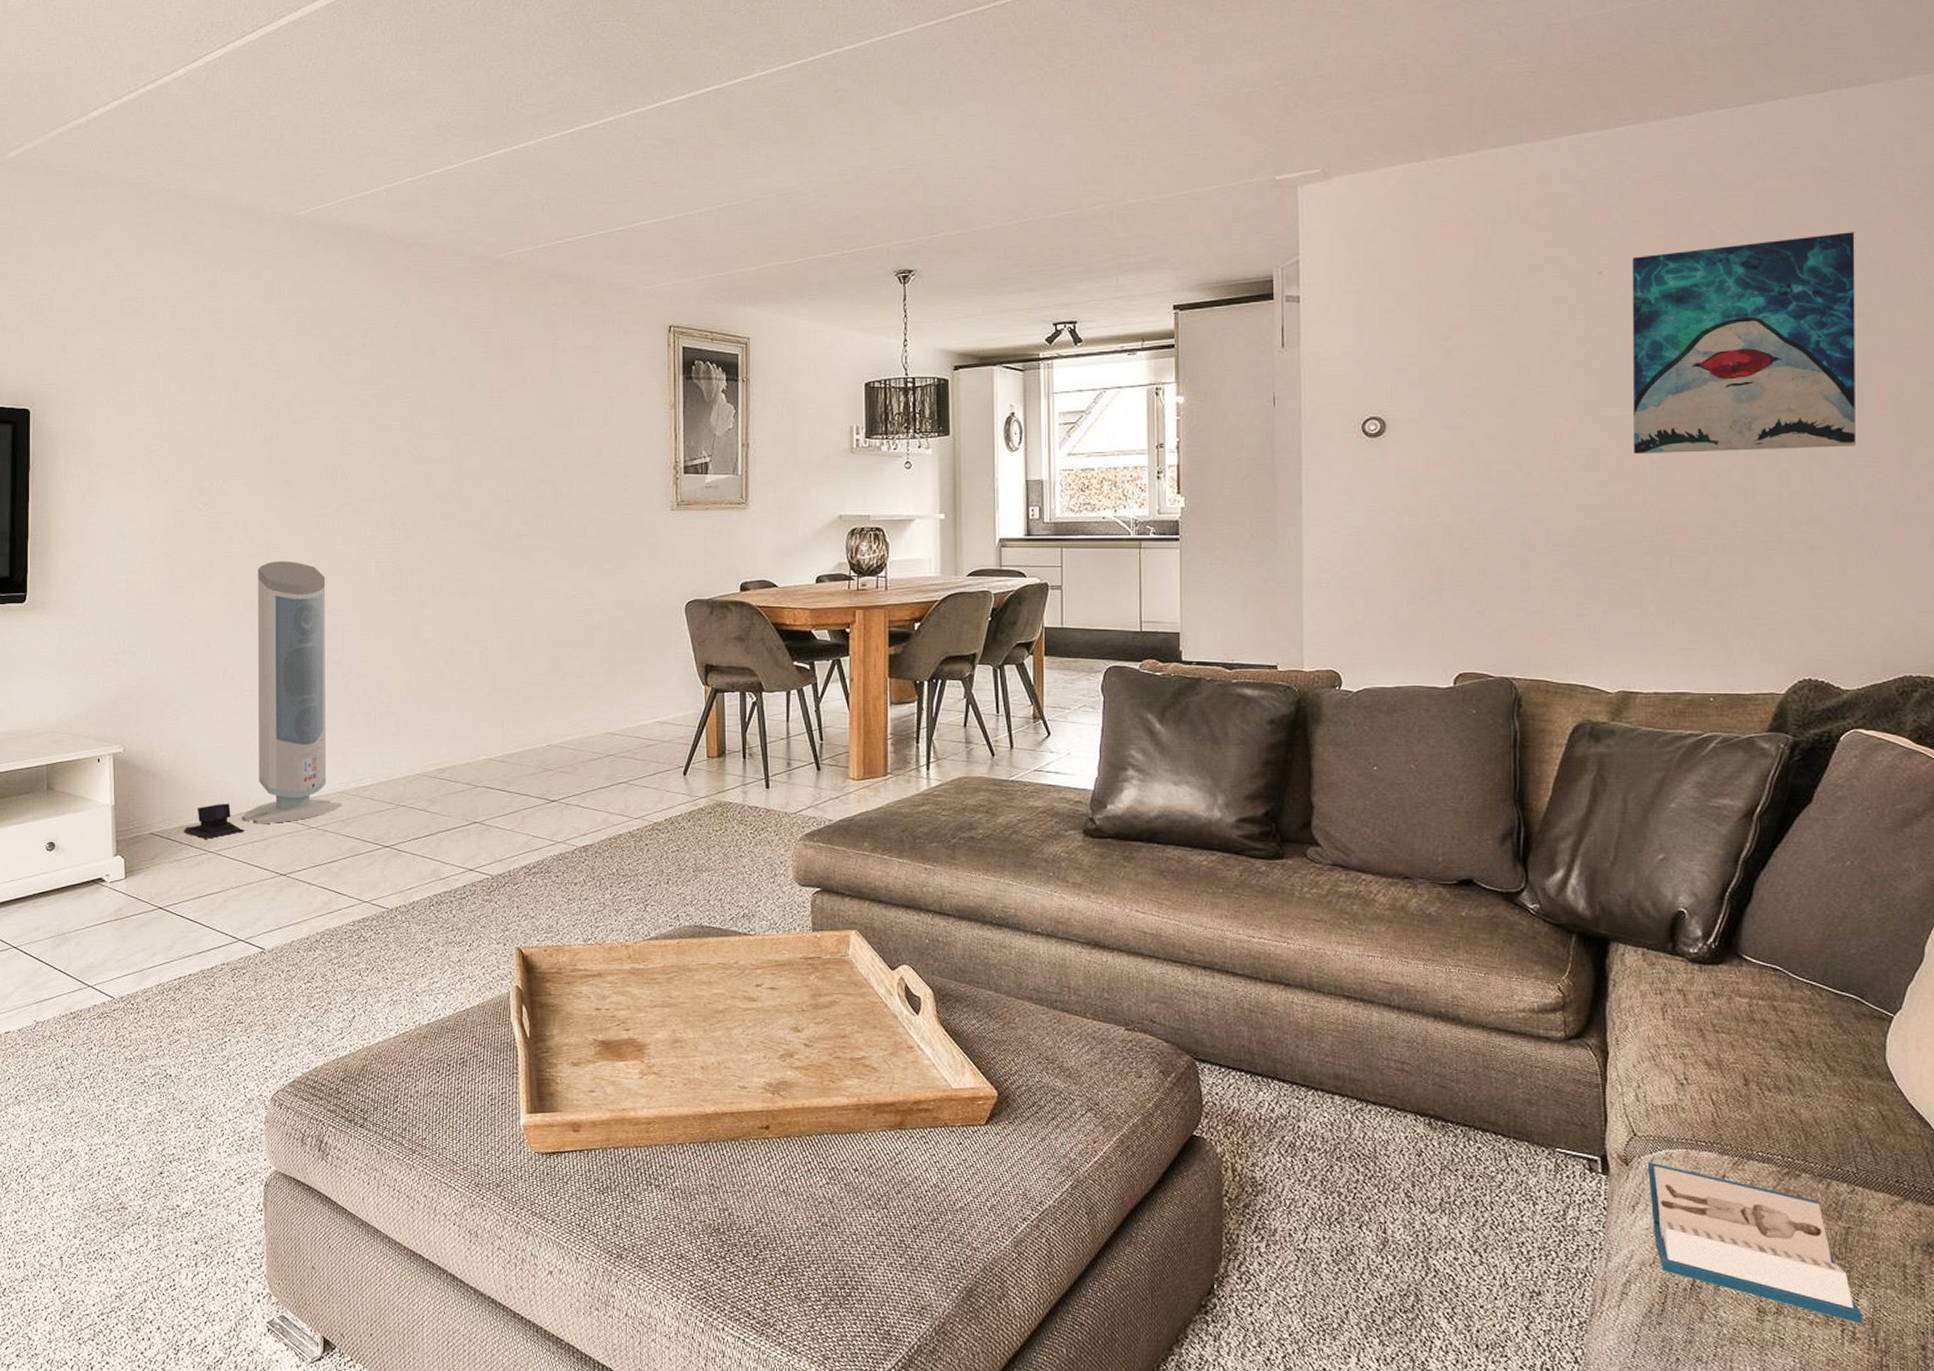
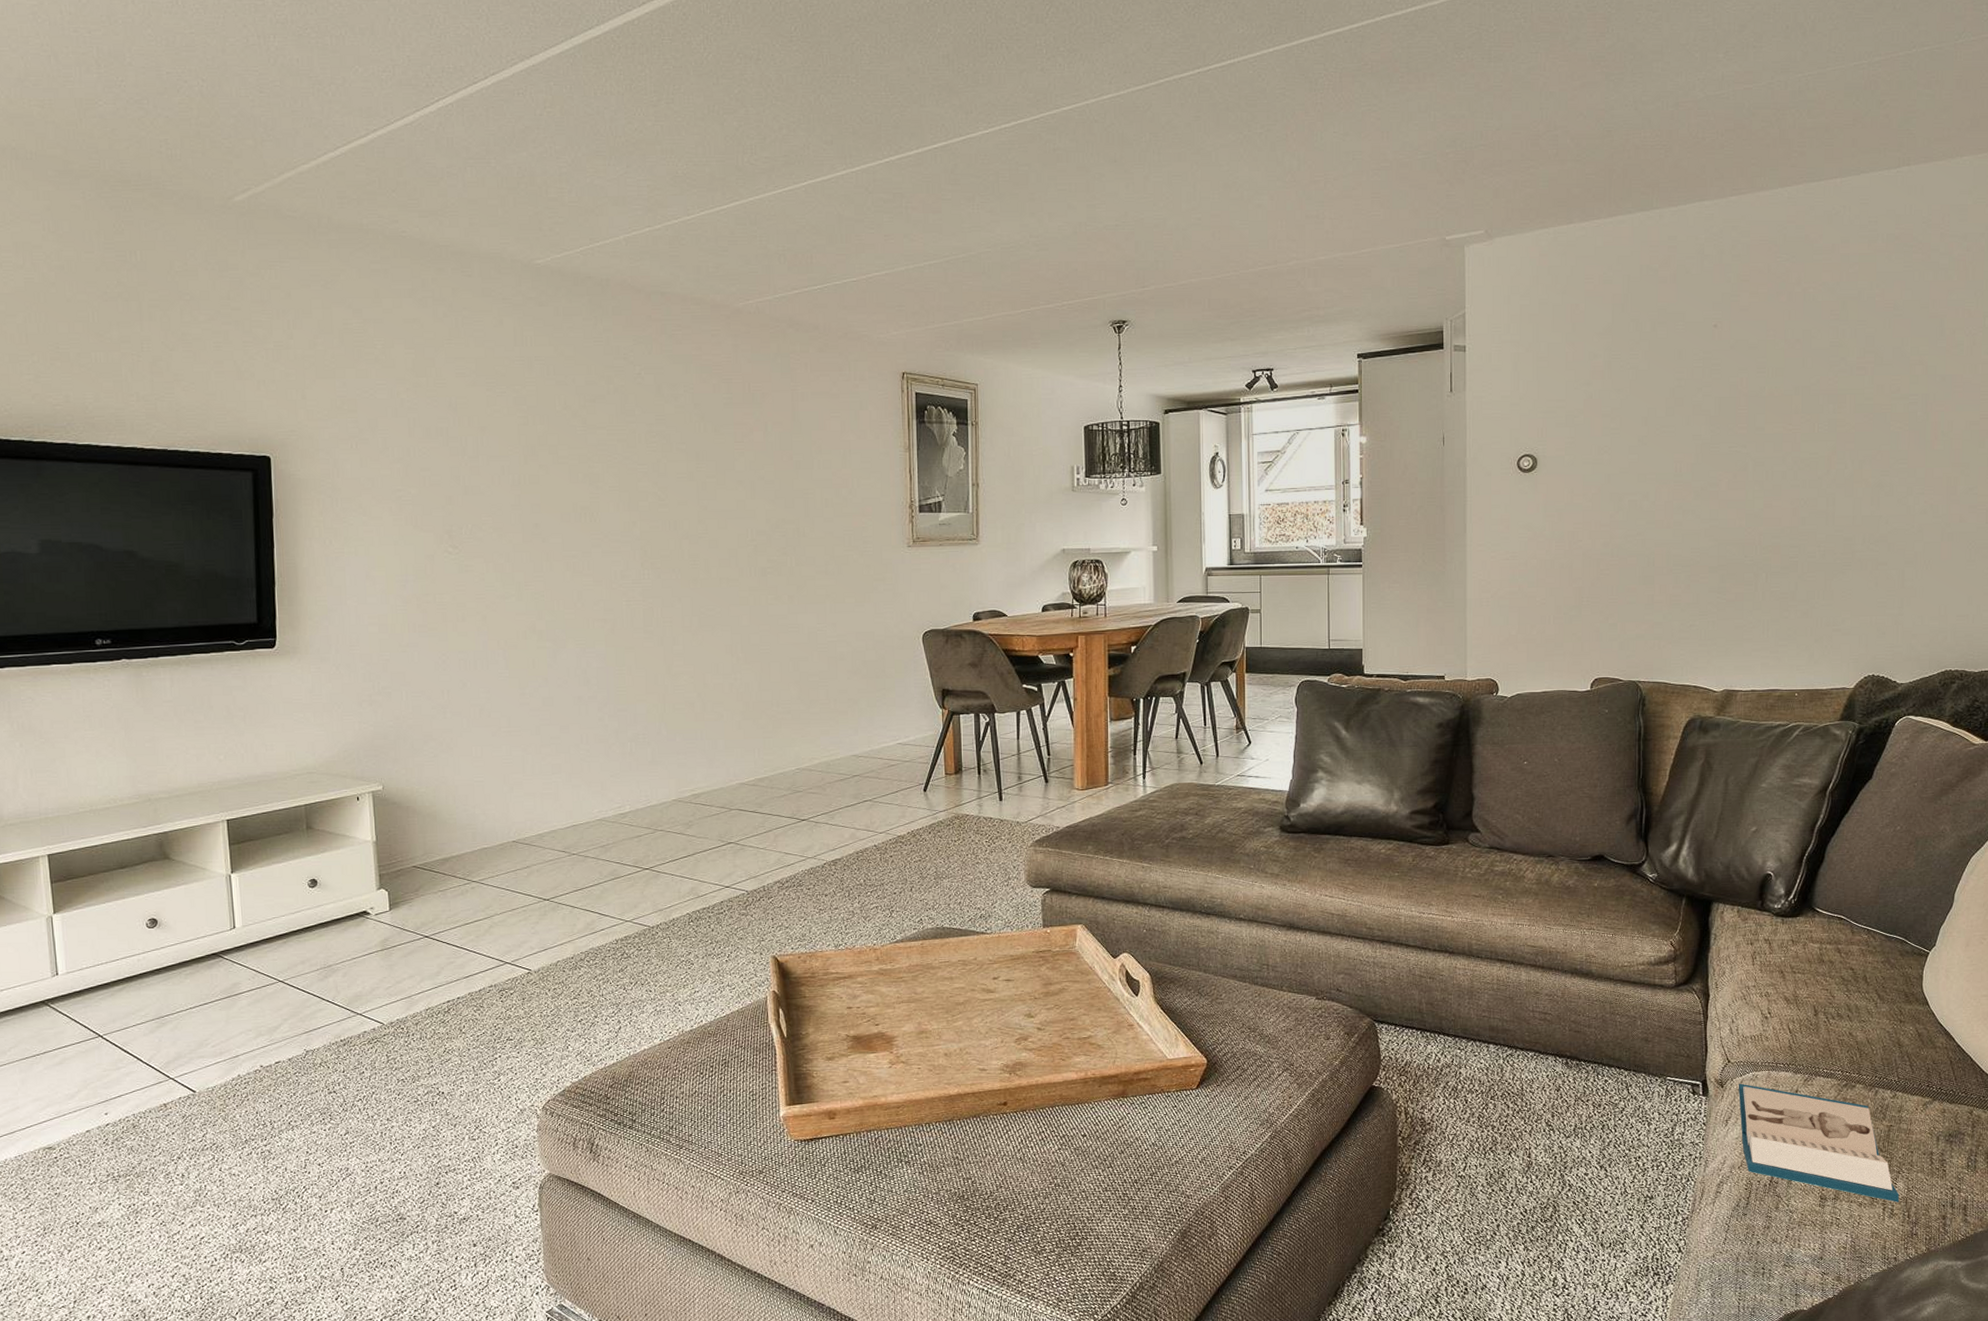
speaker: present [183,803,245,839] -> none [446,834,507,869]
air purifier: present [242,561,342,825] -> none [504,602,601,854]
wall art: present [1632,232,1856,455] -> none [1739,291,1918,485]

